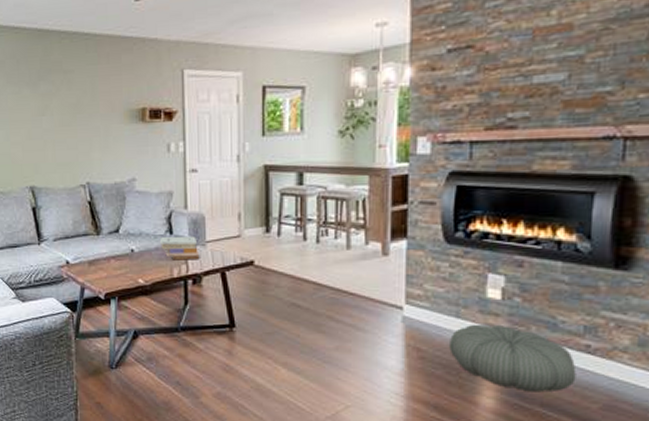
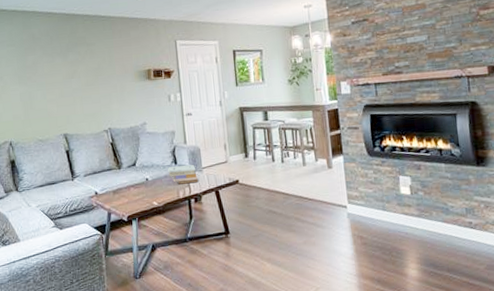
pouf: present [449,324,577,392] -> none [381,213,467,262]

